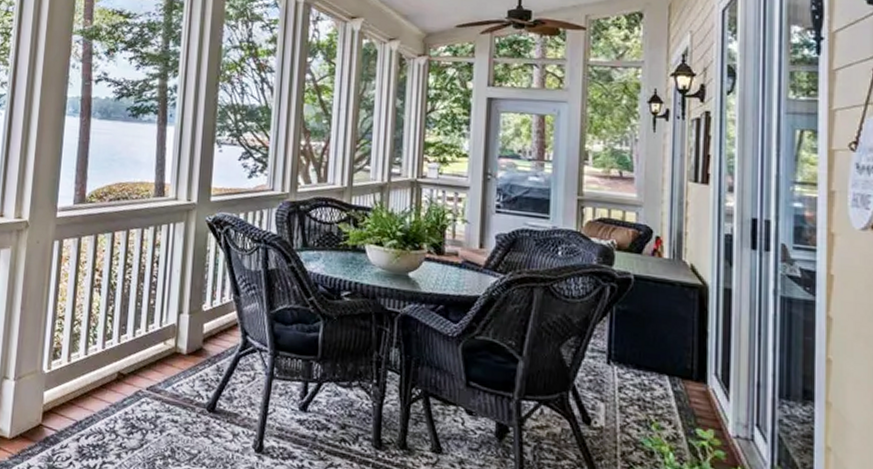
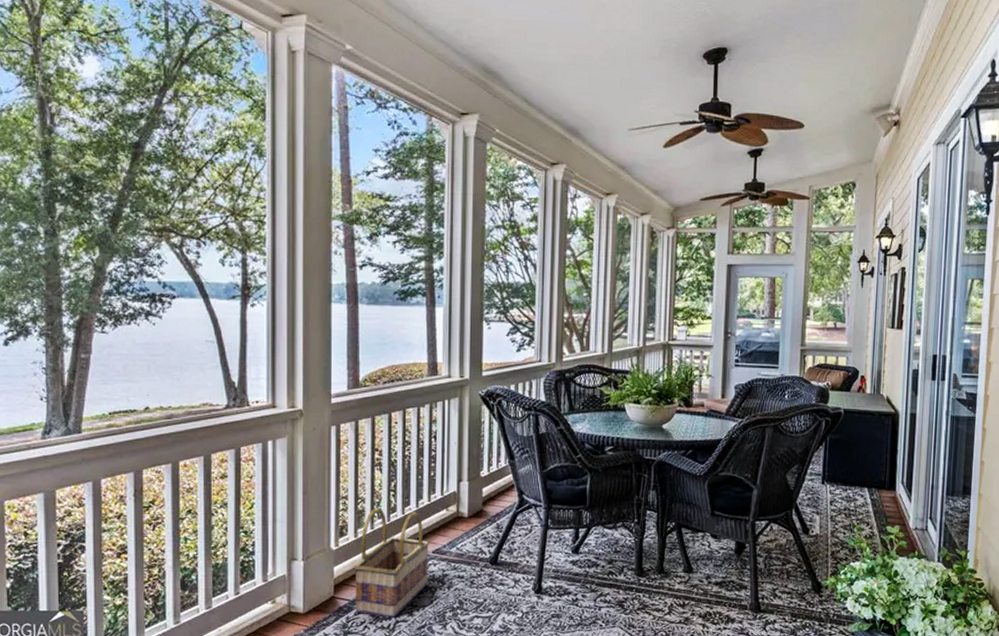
basket: none [62,333,145,458] -> present [354,508,430,618]

